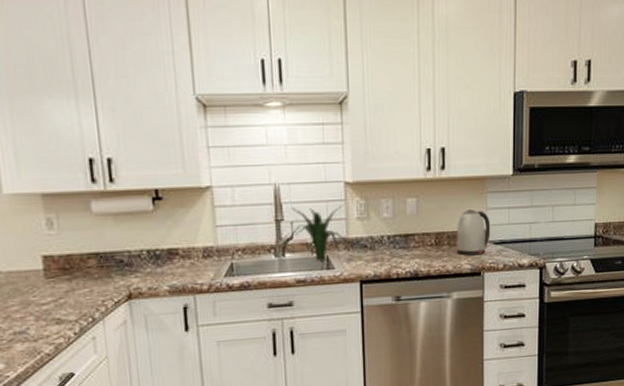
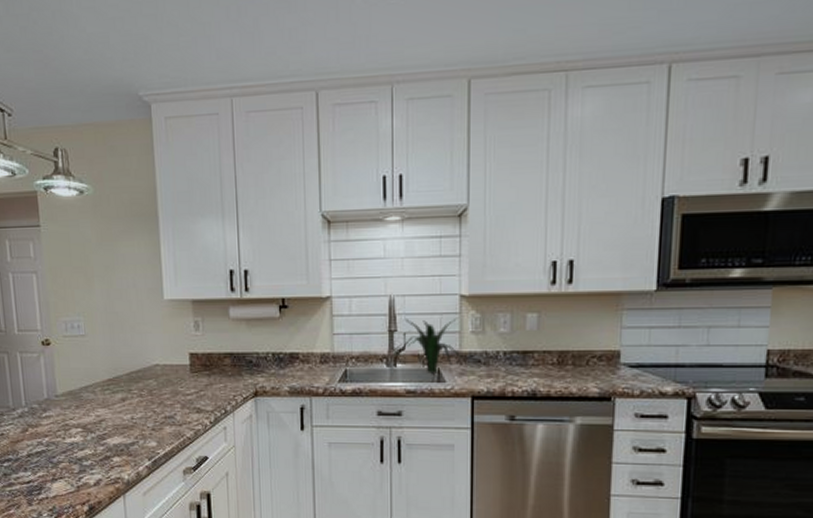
kettle: present [457,209,491,256] -> none [583,328,626,378]

